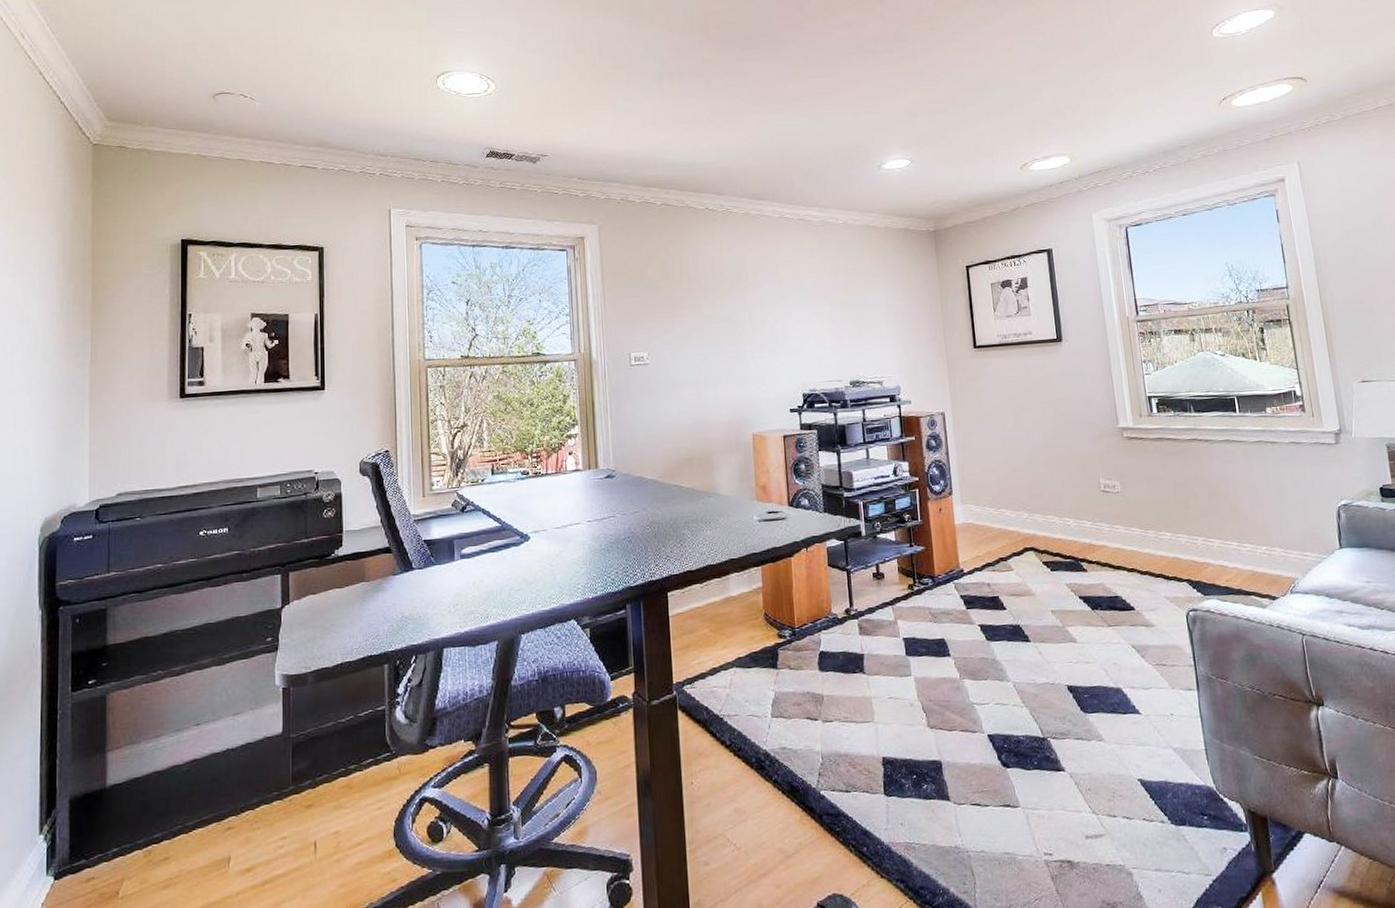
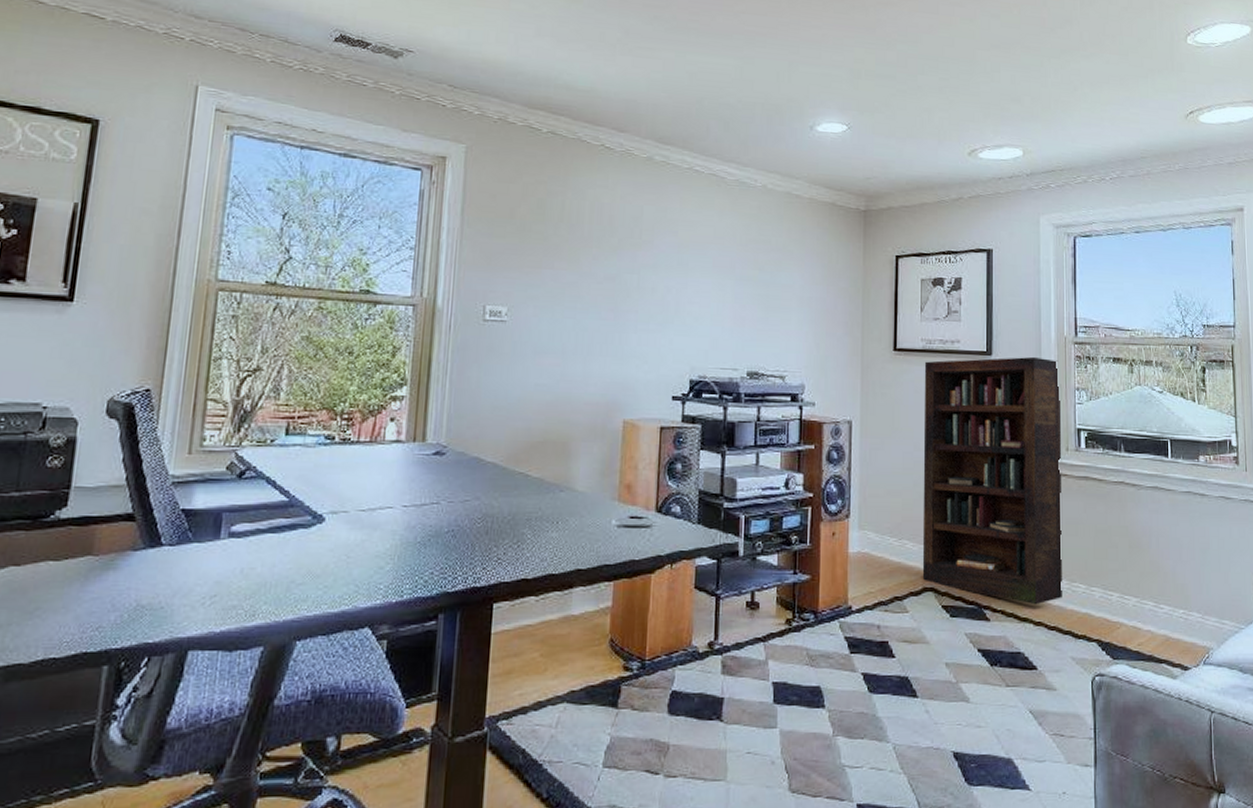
bookcase: none [1002,337,1151,555] -> present [922,356,1062,605]

